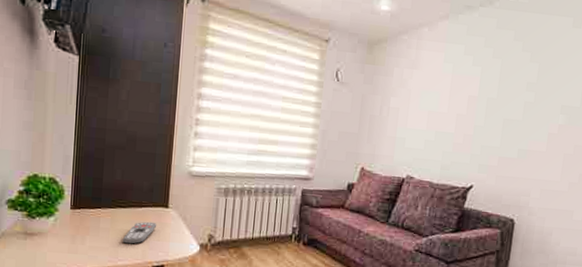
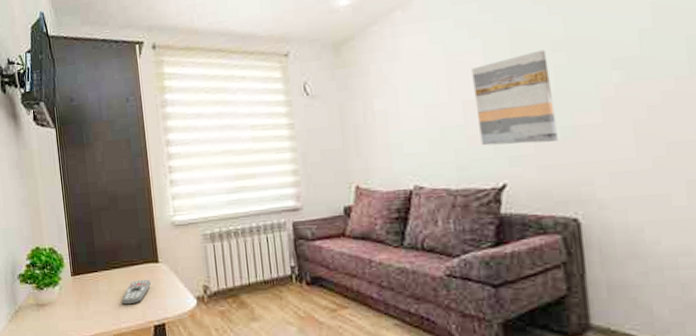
wall art: none [463,87,523,159] -> present [471,49,558,146]

